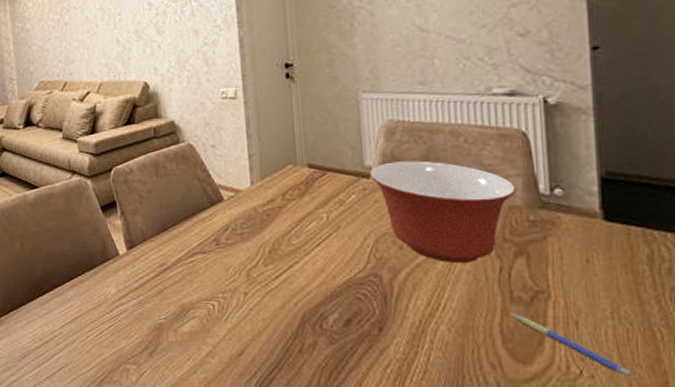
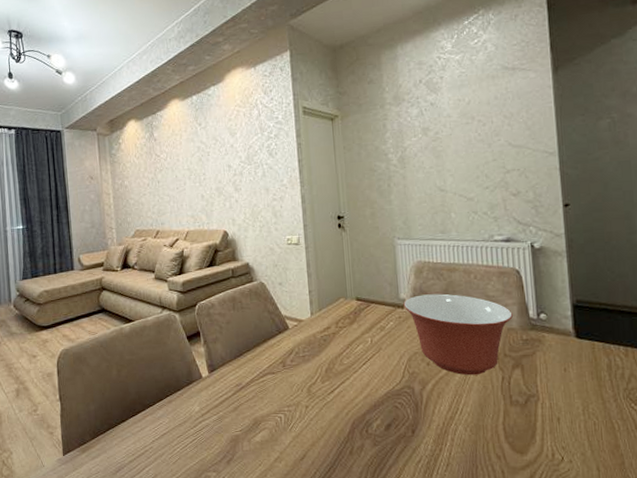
pen: present [509,312,632,379] -> none [510,413,599,461]

